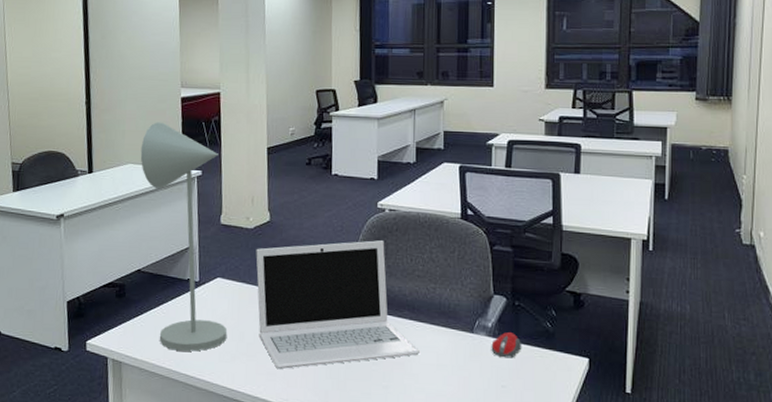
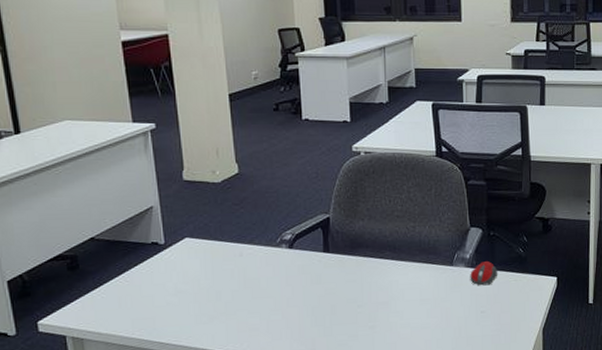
desk lamp: present [140,122,227,352] -> none [78,71,203,319]
laptop: present [256,240,419,370] -> none [226,184,403,324]

